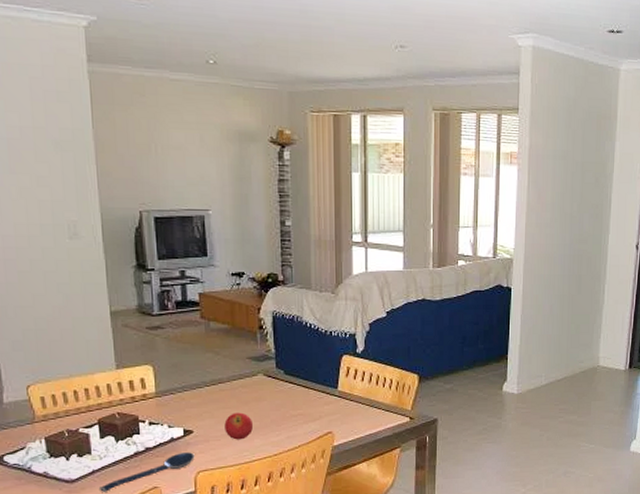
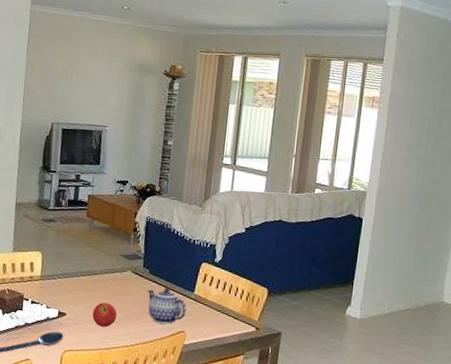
teapot: none [285,387,331,427] -> present [147,287,187,324]

